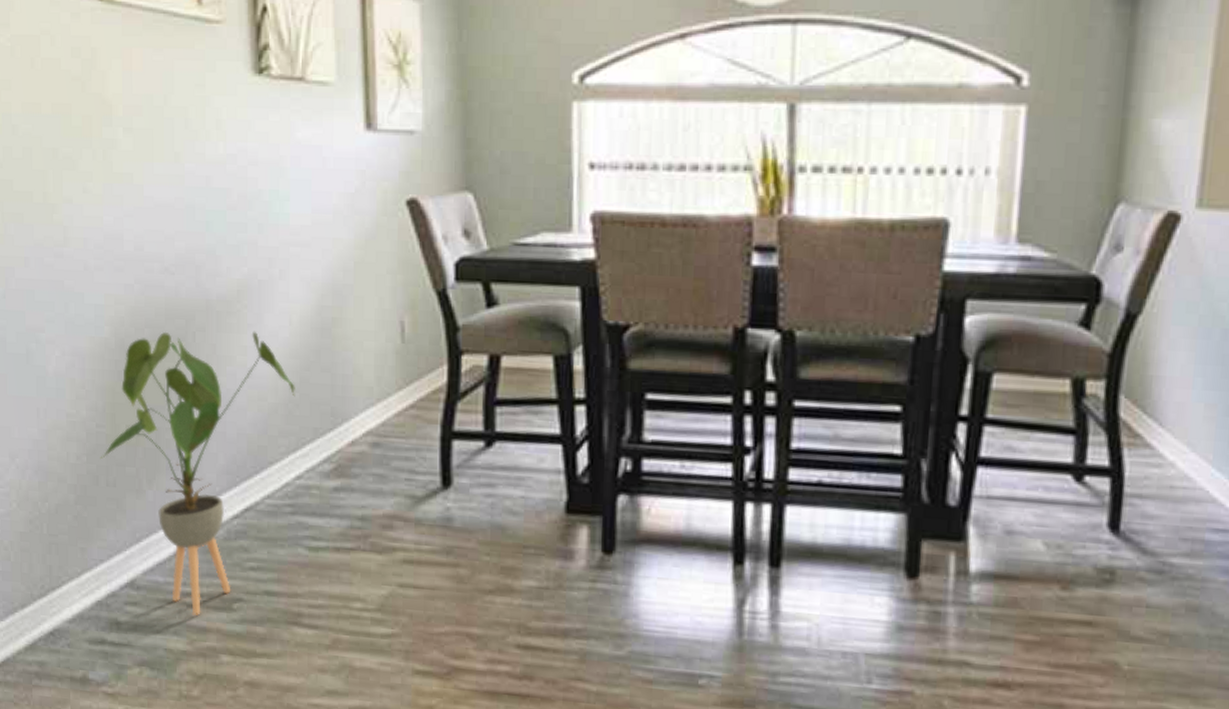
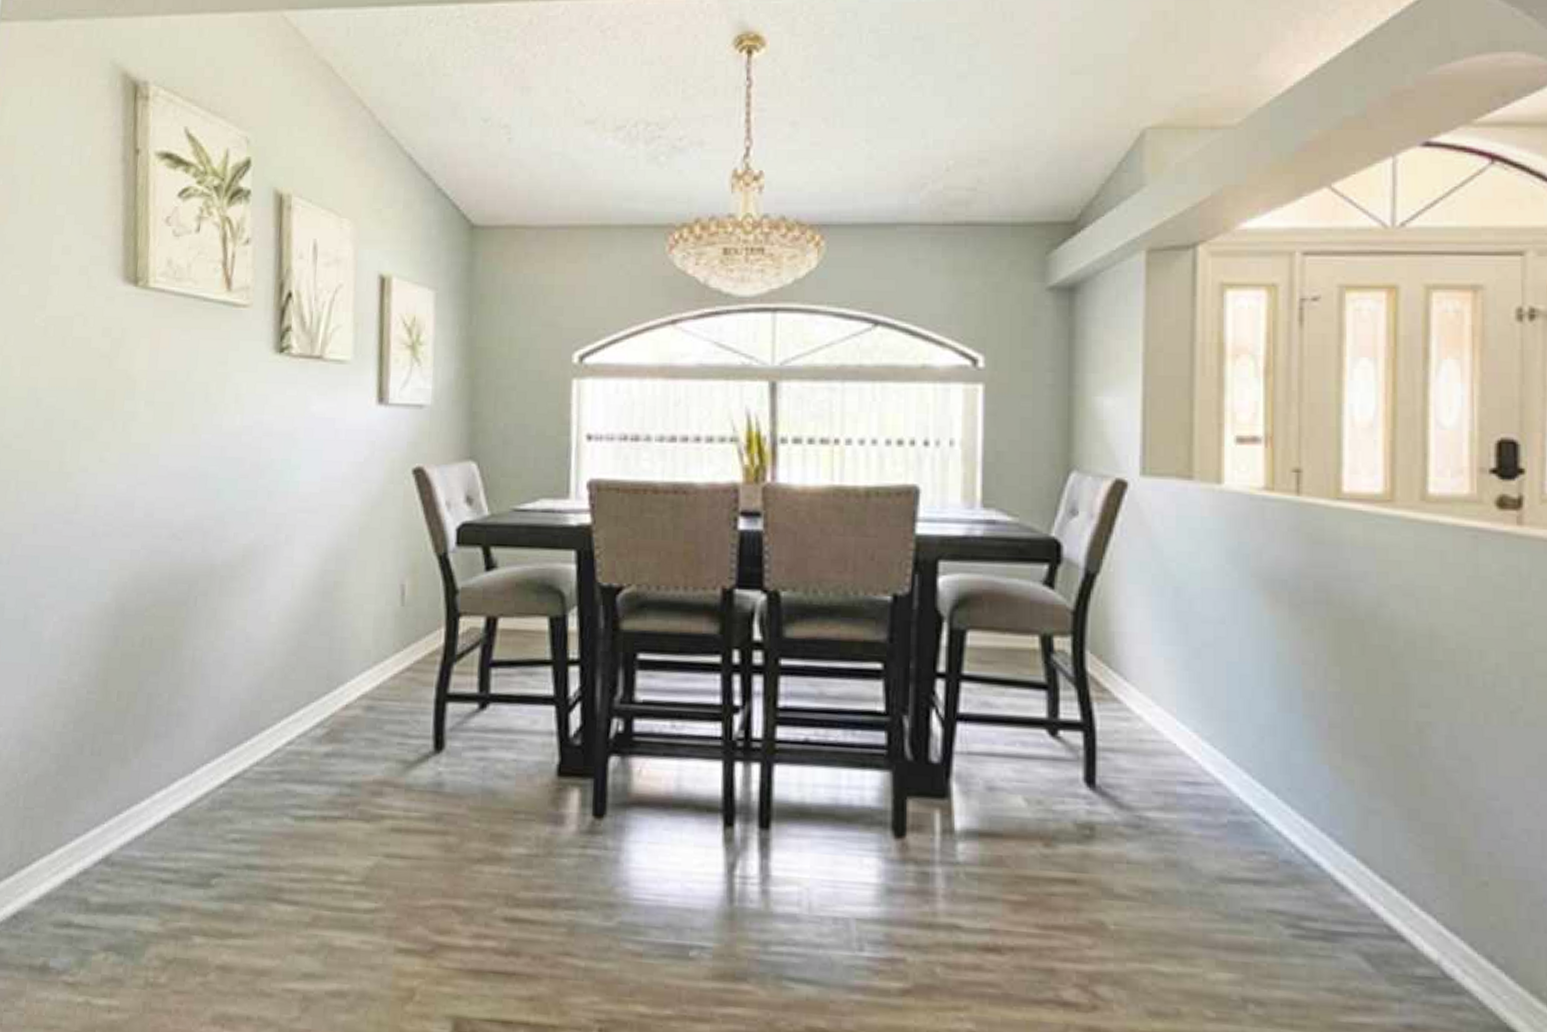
house plant: present [100,331,295,616] -> none [87,595,293,893]

